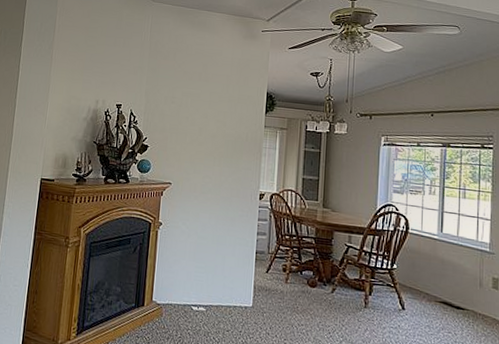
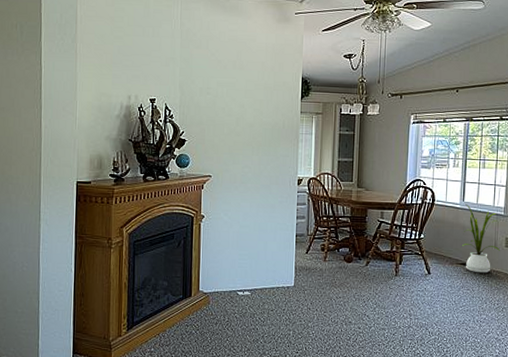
house plant: none [441,236,486,315] -> present [462,204,500,273]

